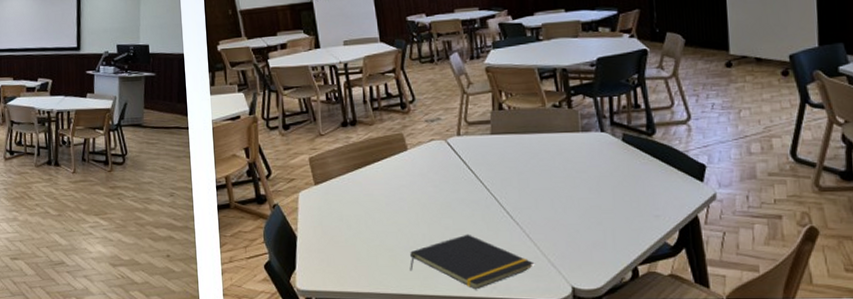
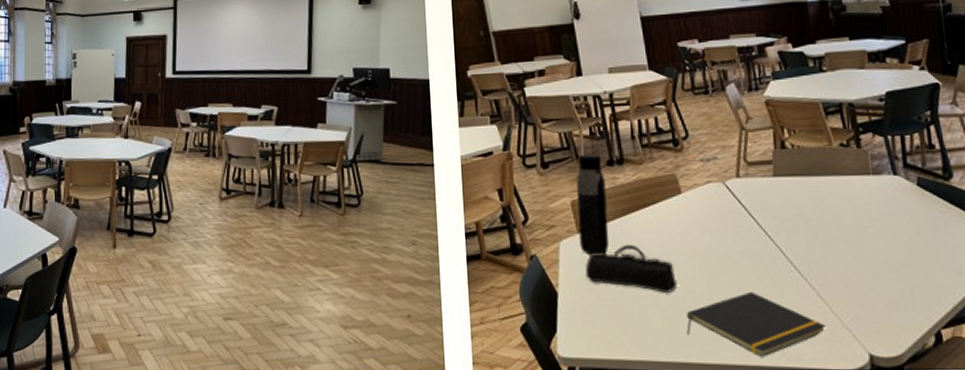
water bottle: none [314,116,343,204] -> present [576,154,609,255]
pencil case: none [321,194,402,235] -> present [585,244,677,293]

